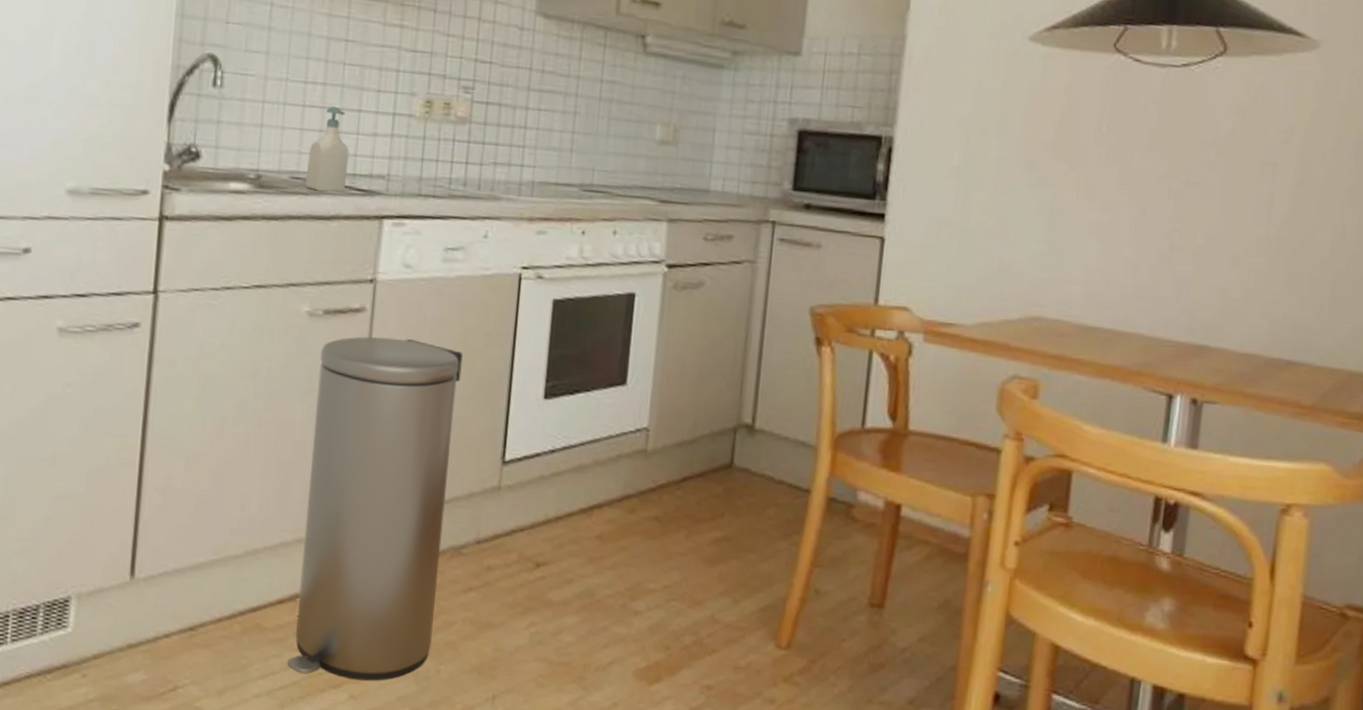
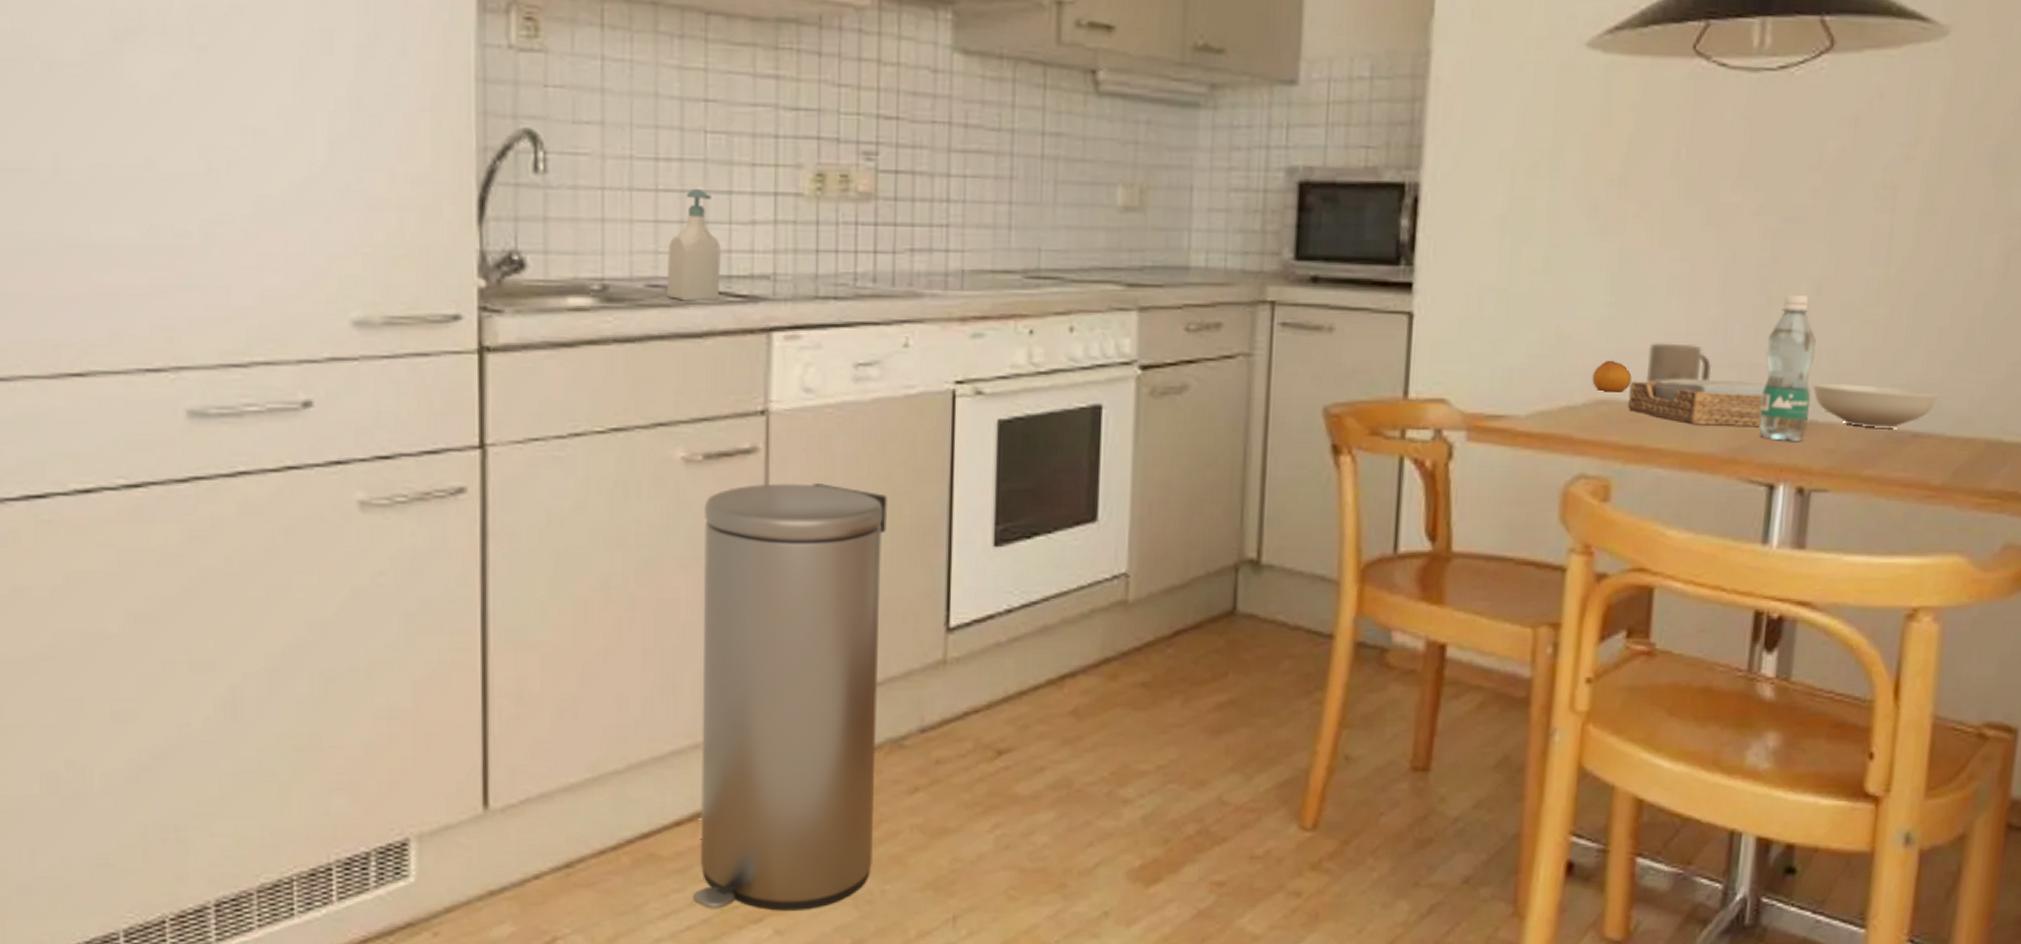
fruit: none [1026,286,1058,312] -> present [1592,361,1632,392]
napkin holder: none [1055,303,1167,349] -> present [1628,378,1766,429]
mug: none [1070,274,1124,308] -> present [1647,343,1712,383]
bottle: none [1161,244,1209,361] -> present [1759,295,1816,441]
bowl: none [1205,316,1310,356] -> present [1812,384,1940,428]

